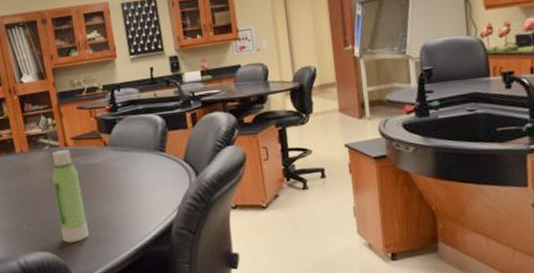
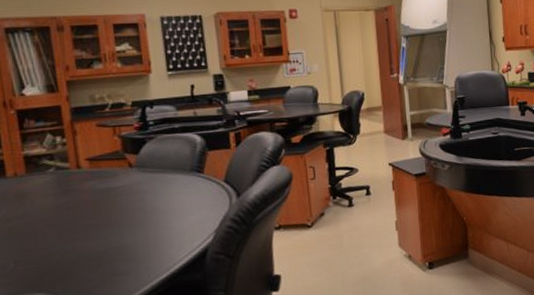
water bottle: present [51,149,90,243] -> none [55,172,103,280]

